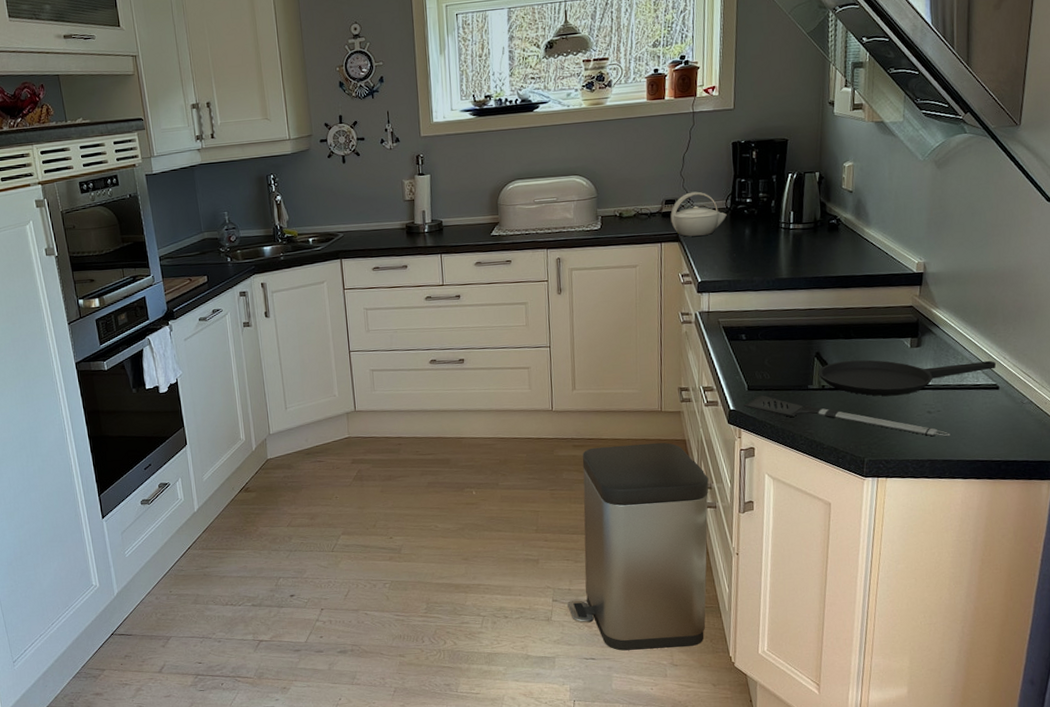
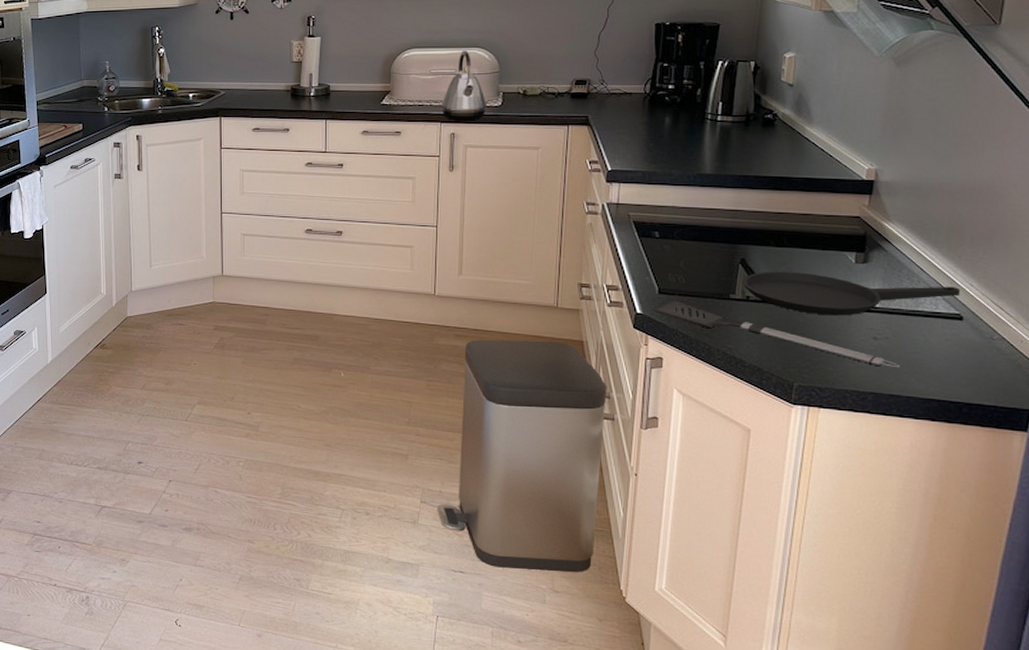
kettle: none [546,179,588,246] -> present [441,50,487,121]
teapot: present [670,191,727,237] -> none [580,73,645,121]

